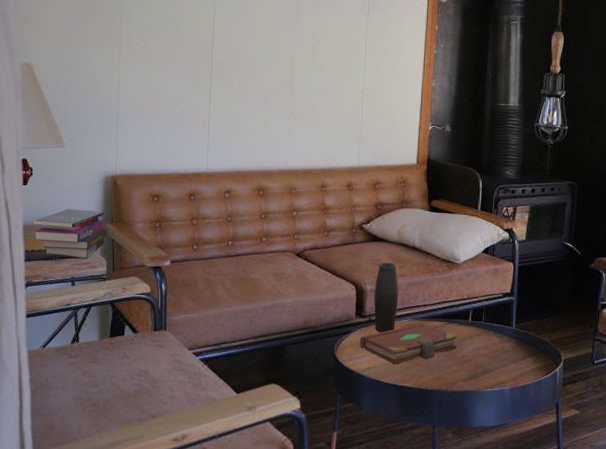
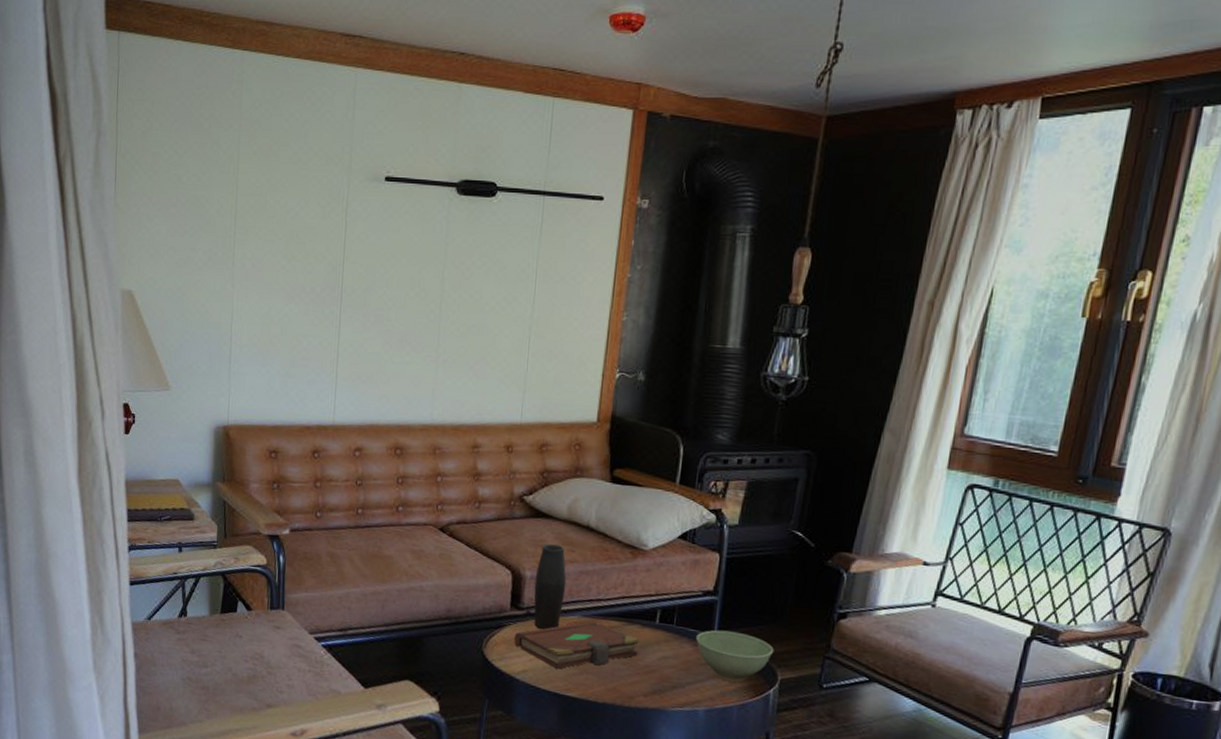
books: present [33,209,107,259] -> none [136,463,218,523]
bowl: none [500,323,558,365] -> present [696,630,774,683]

